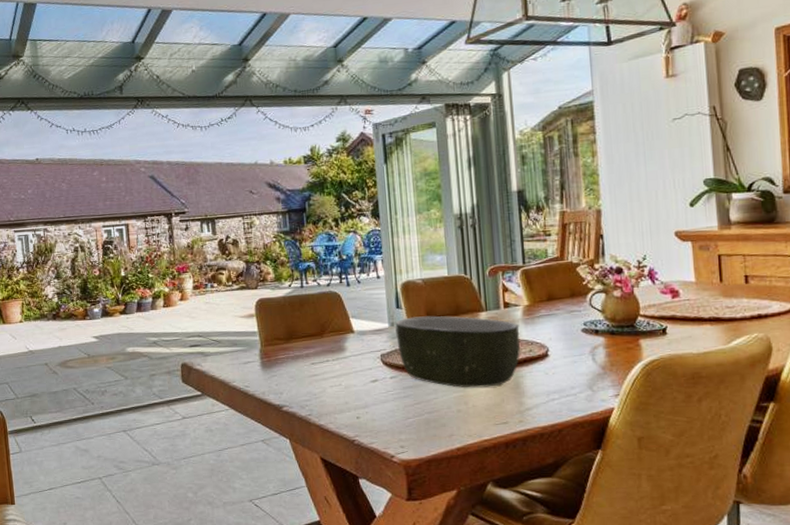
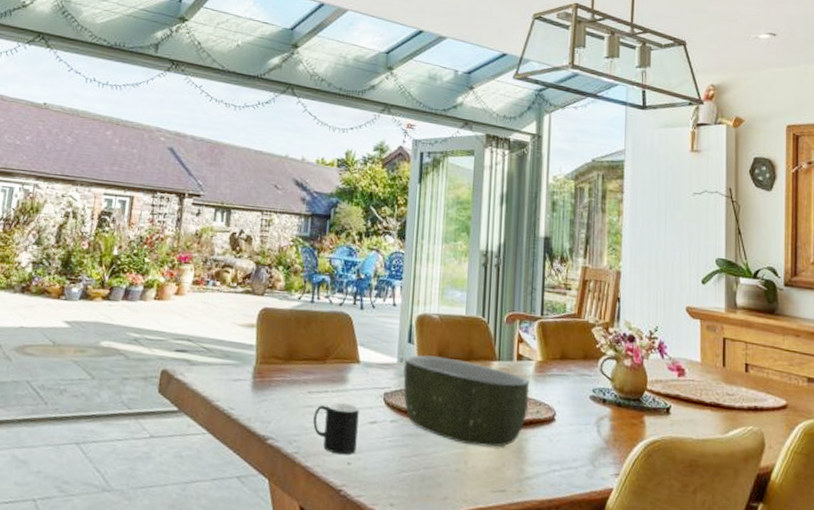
cup: none [320,368,363,412] -> present [313,402,359,455]

